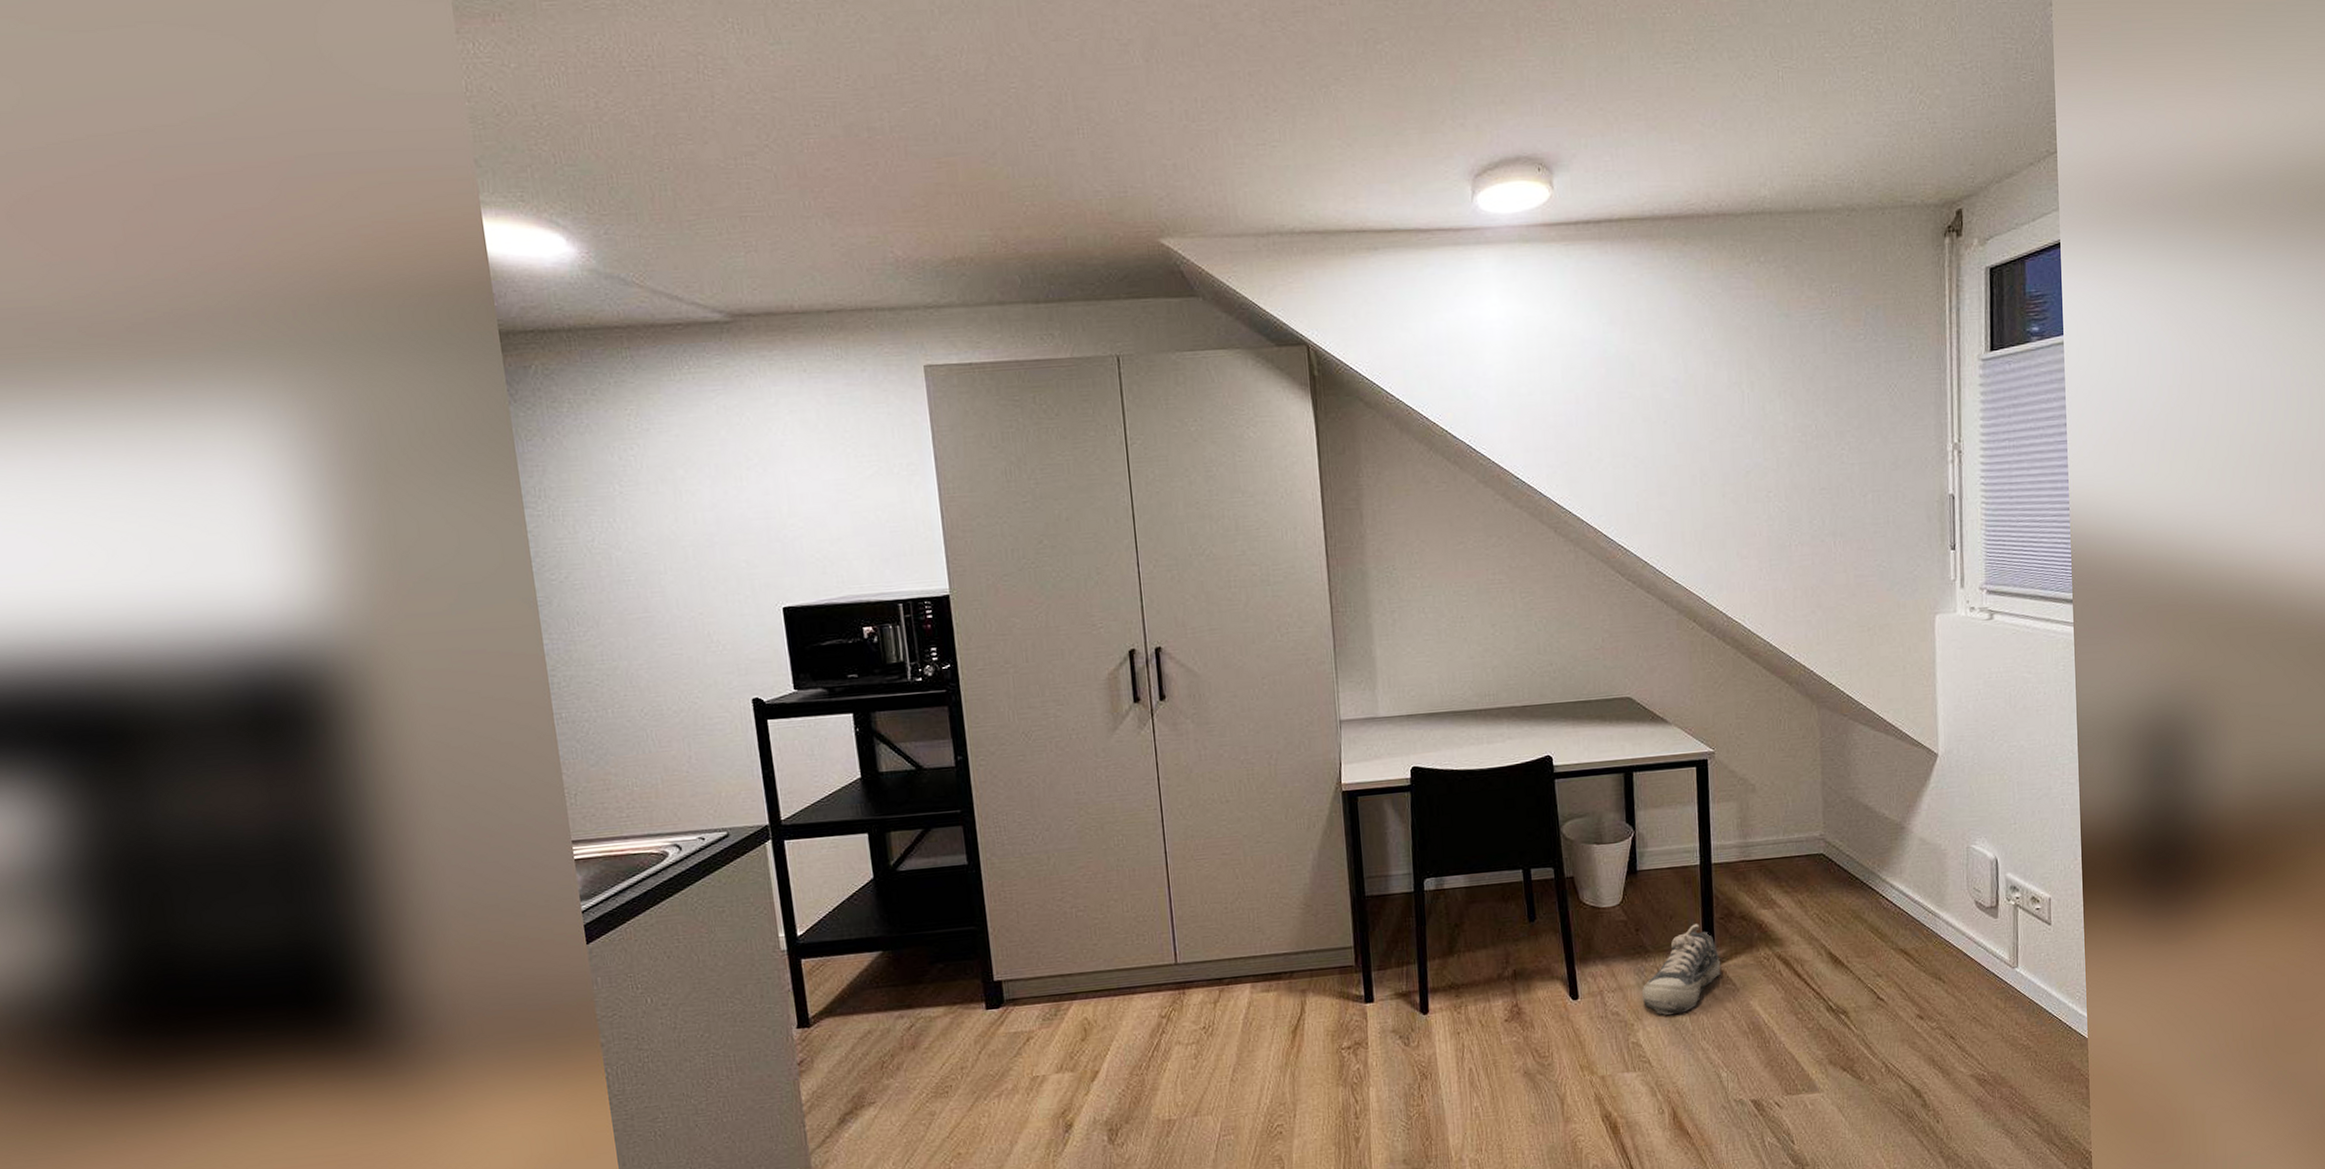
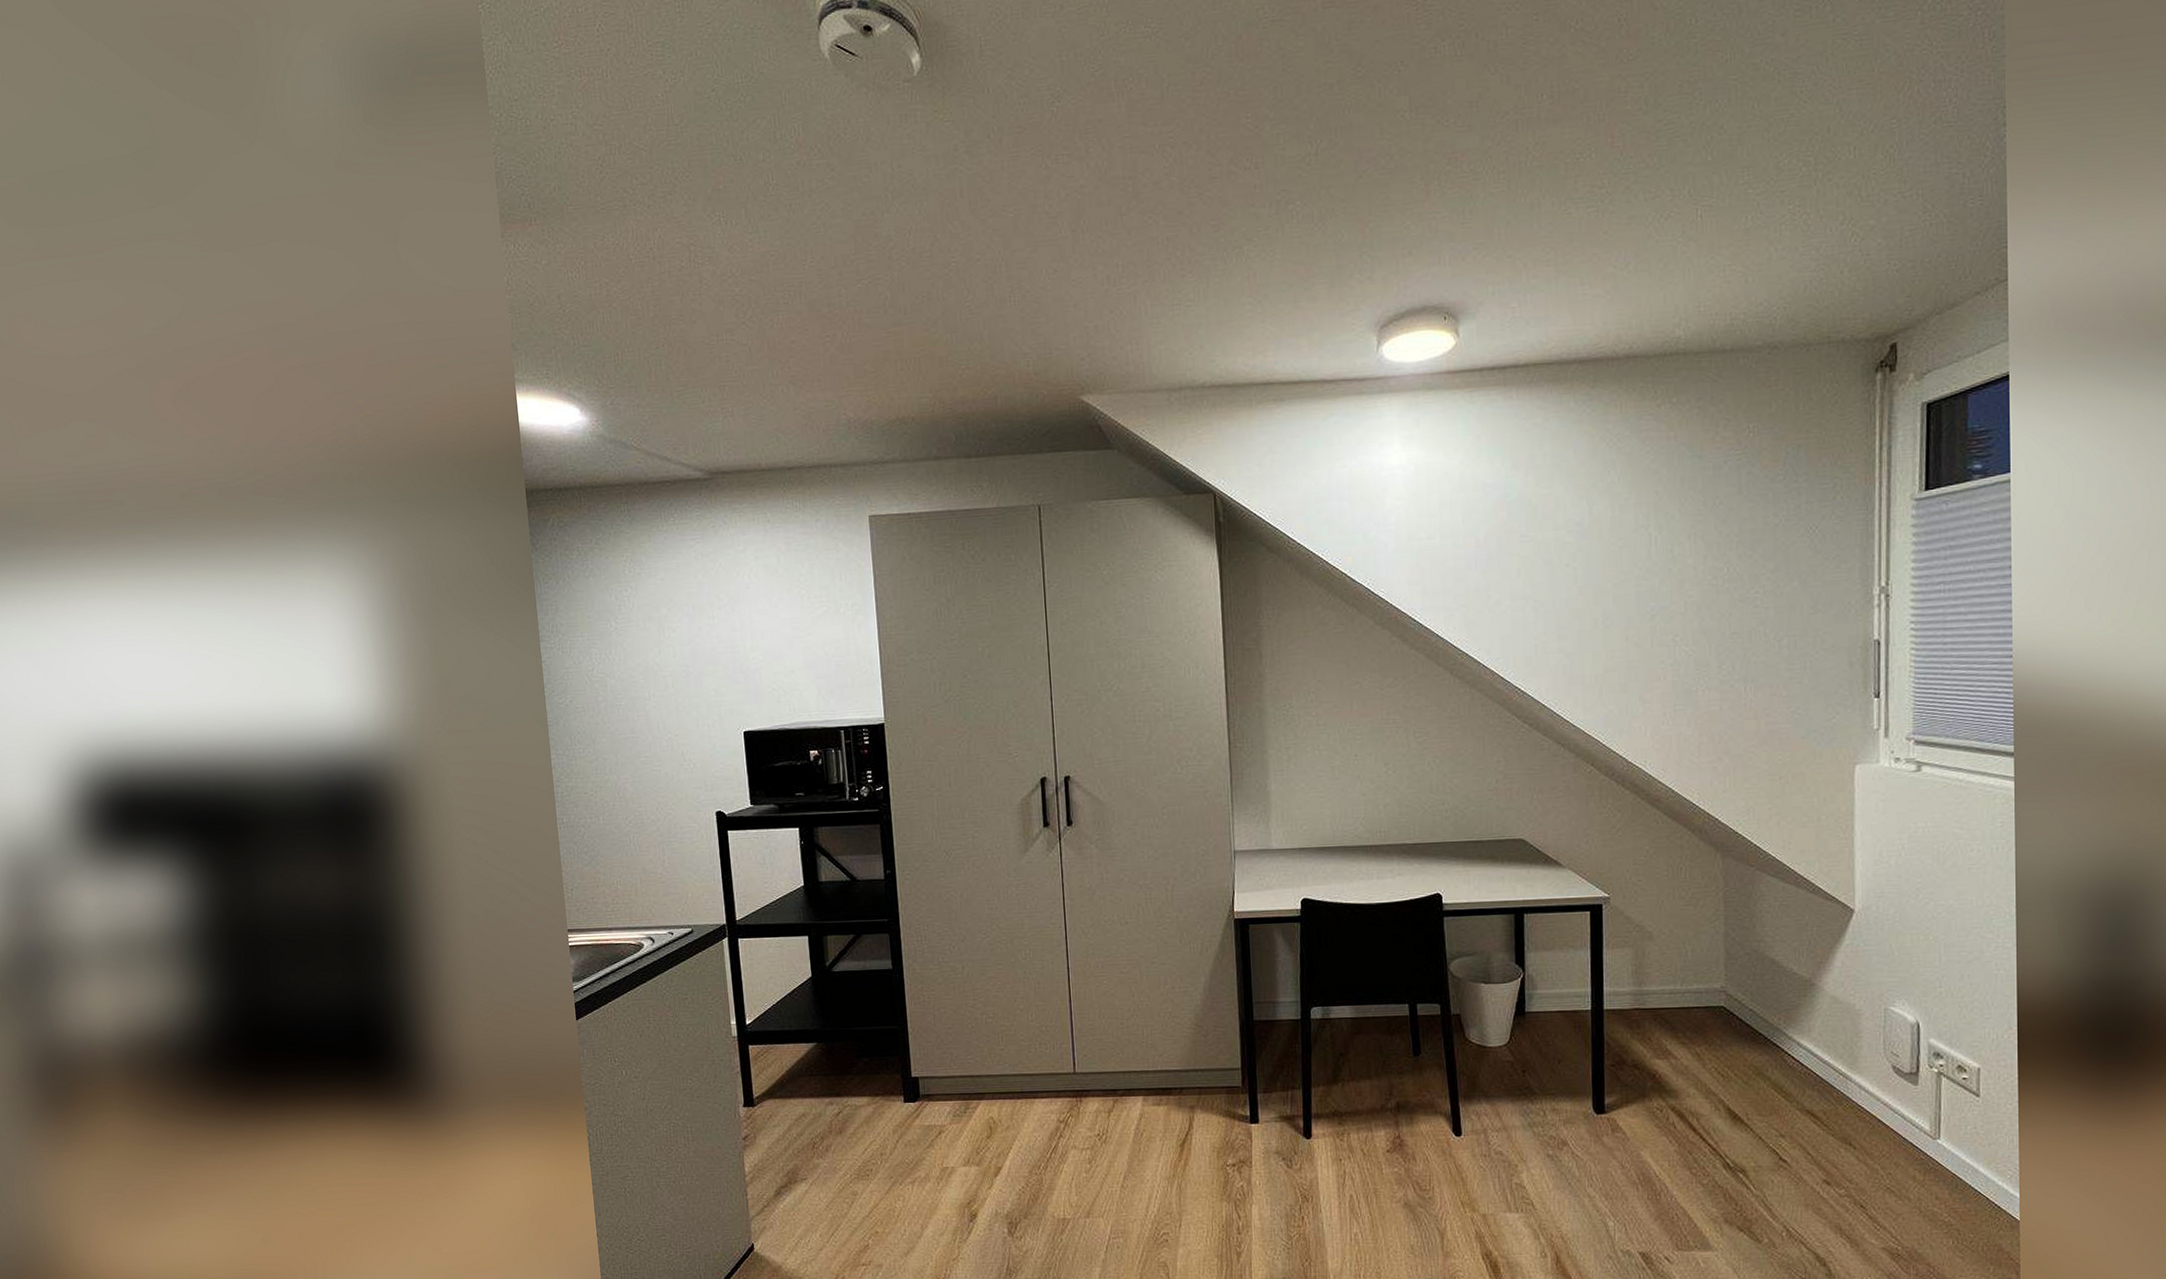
shoe: present [1641,923,1721,1016] -> none [1526,1069,1611,1159]

